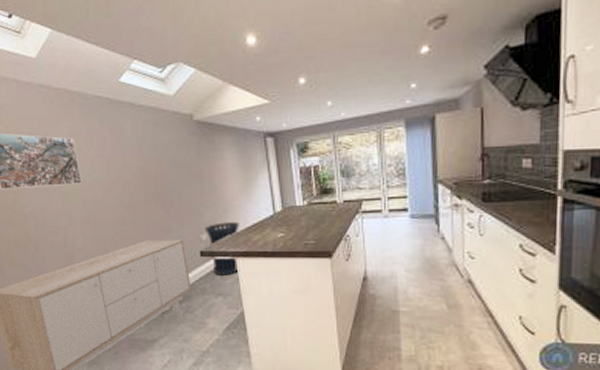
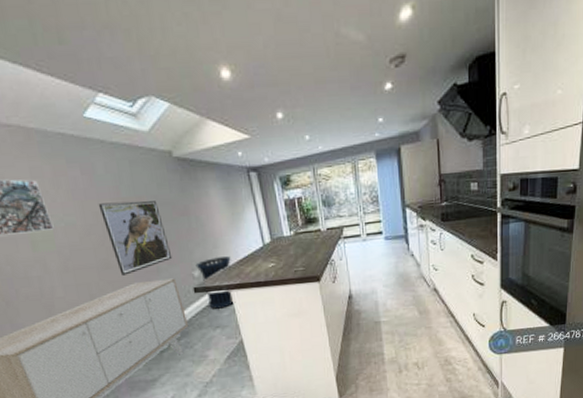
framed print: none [122,161,183,232] -> present [98,201,173,275]

